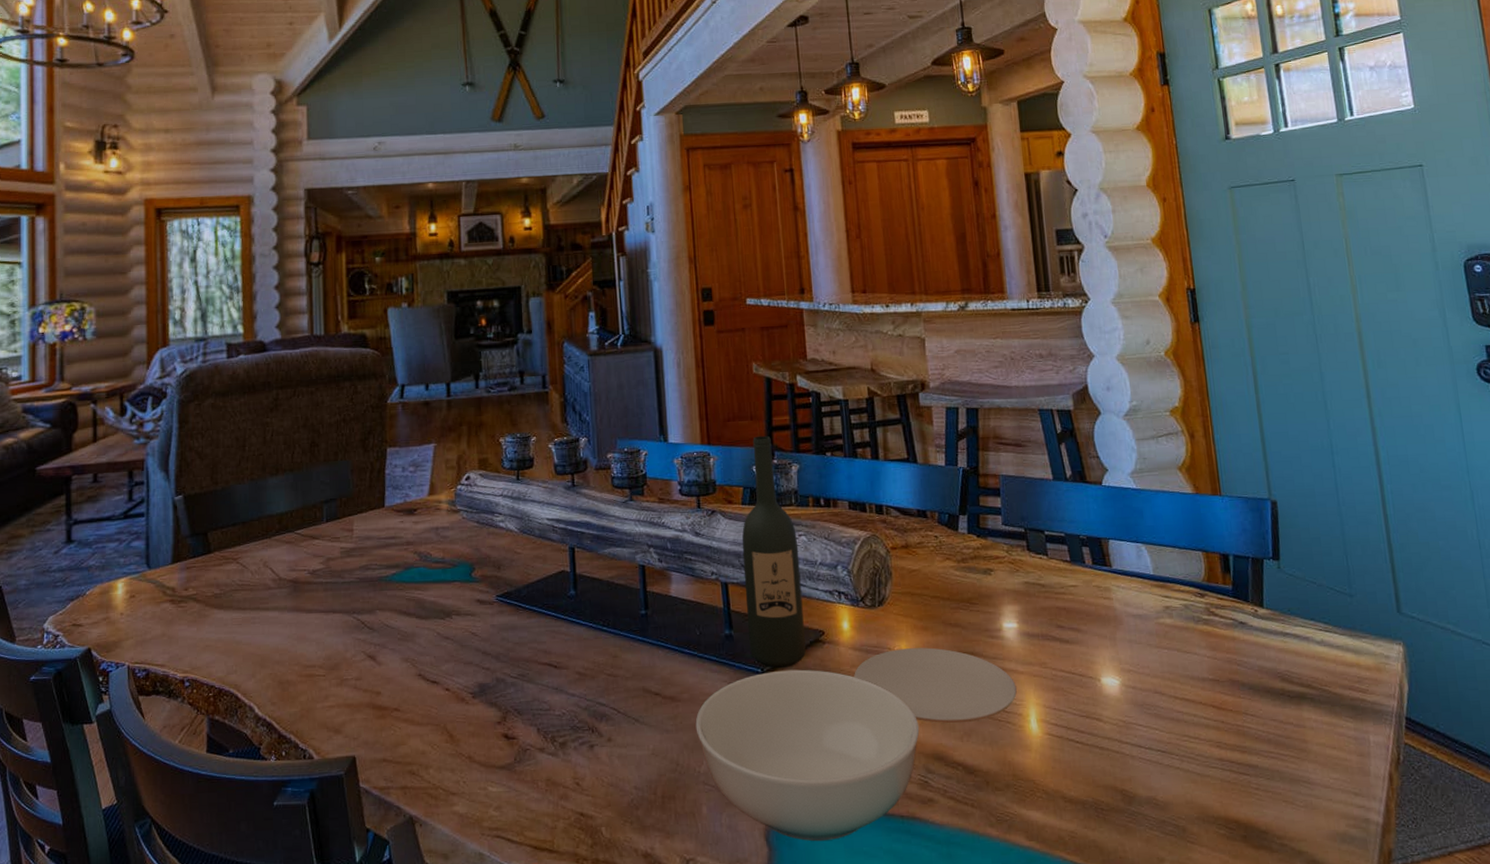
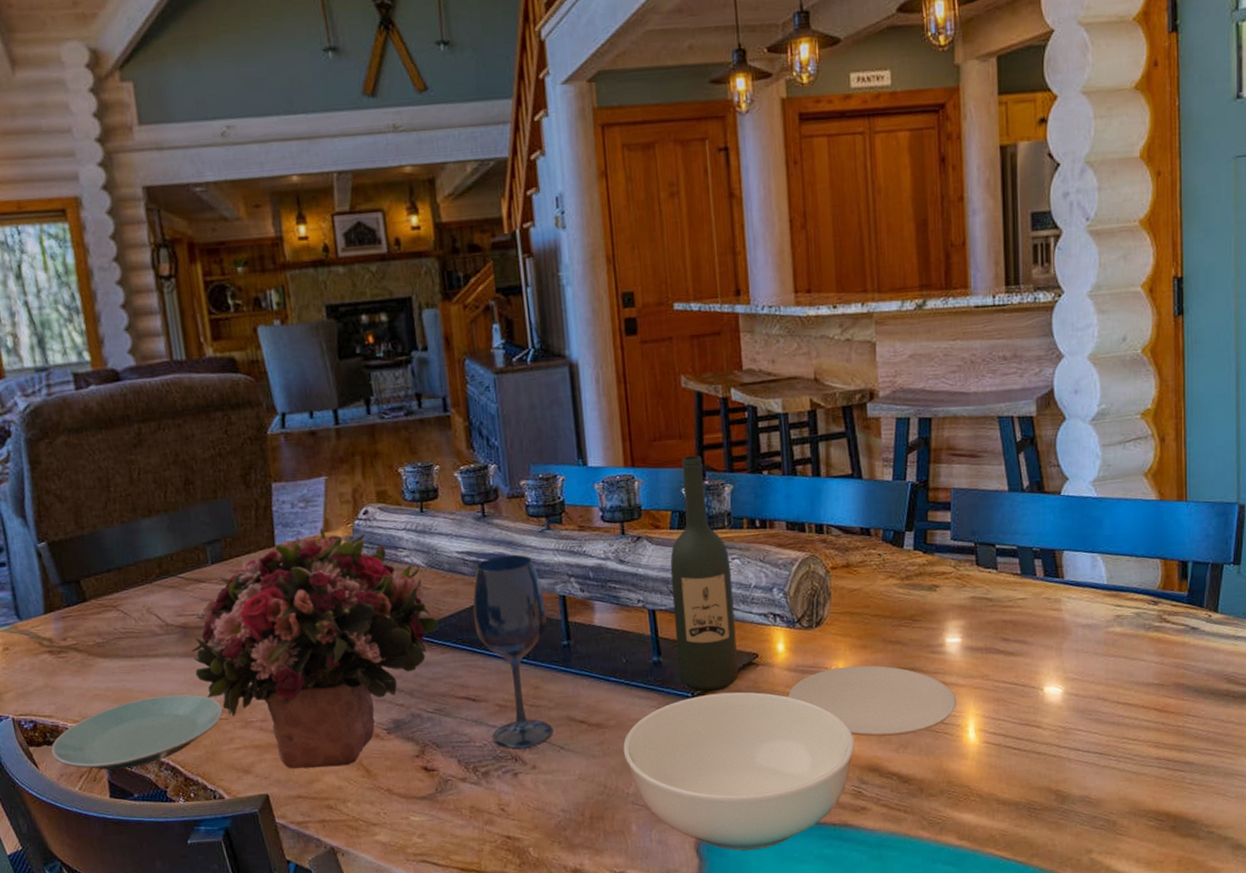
plate: none [159,648,322,724] -> present [51,694,223,770]
bouquet: none [298,491,528,730] -> present [191,528,439,769]
wineglass: none [559,523,629,719] -> present [472,554,553,749]

